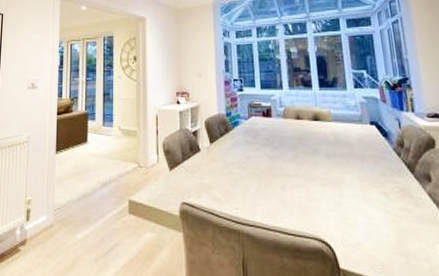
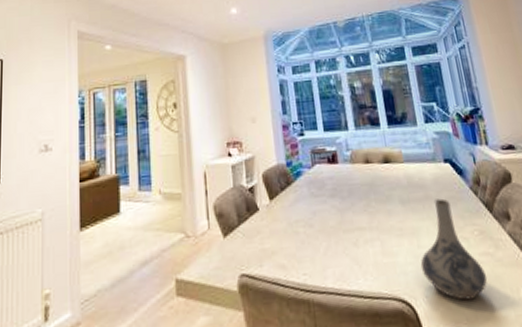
decorative vase: none [341,156,405,248] -> present [420,198,488,301]

